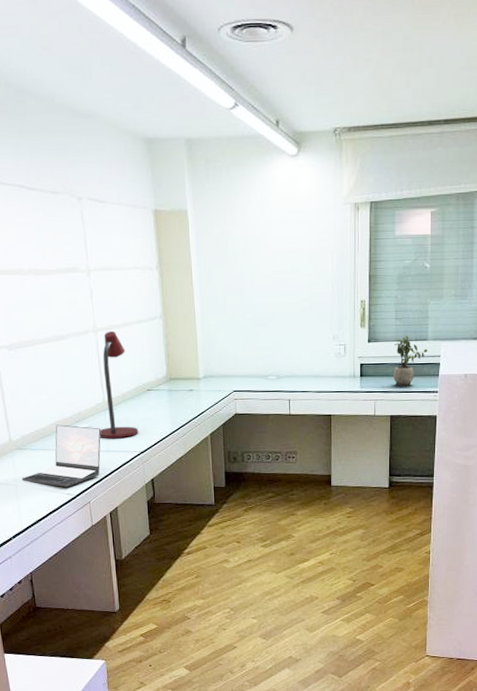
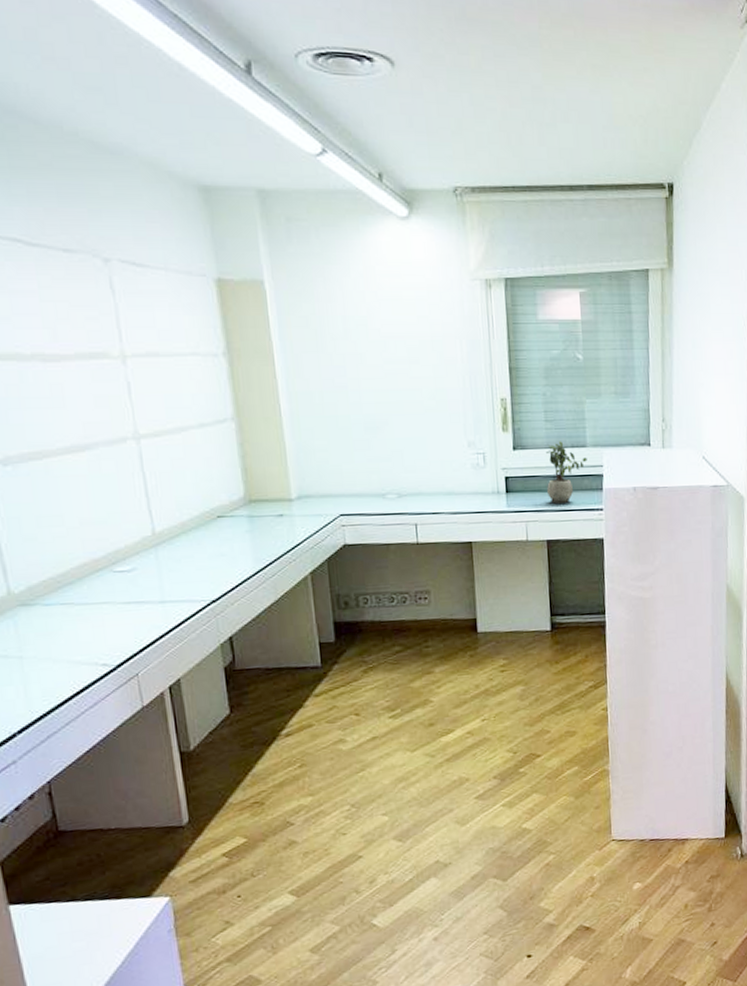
laptop: present [21,424,101,487] -> none [29,568,152,656]
desk lamp: present [99,330,139,439] -> none [148,437,208,585]

